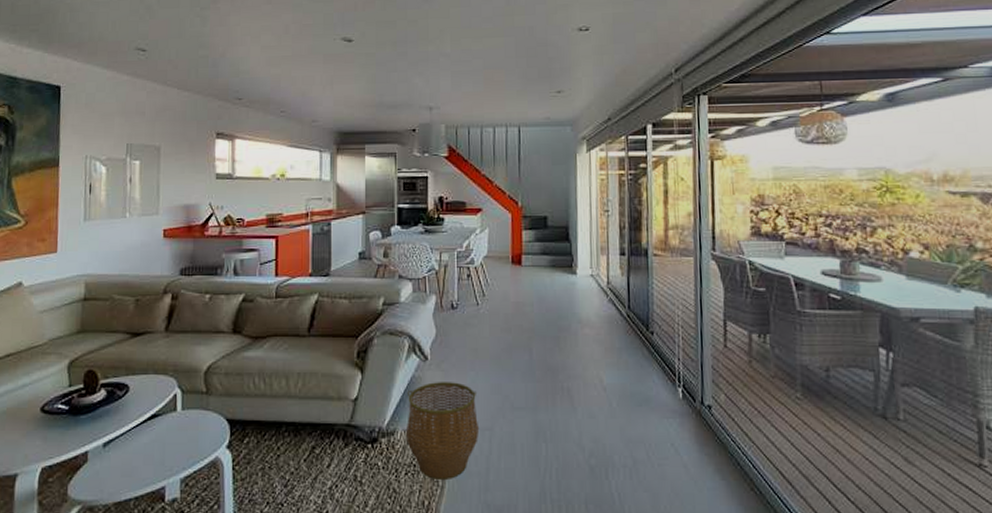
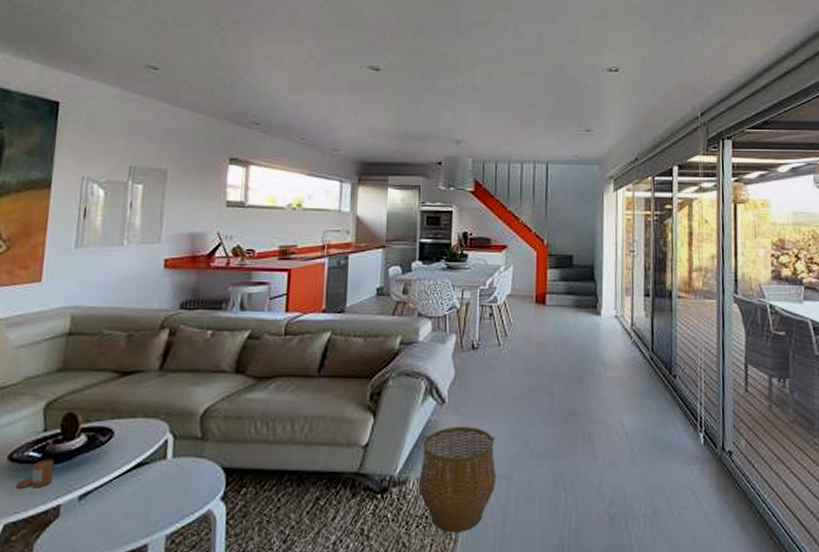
candle: none [49,411,80,437] -> present [15,459,55,488]

